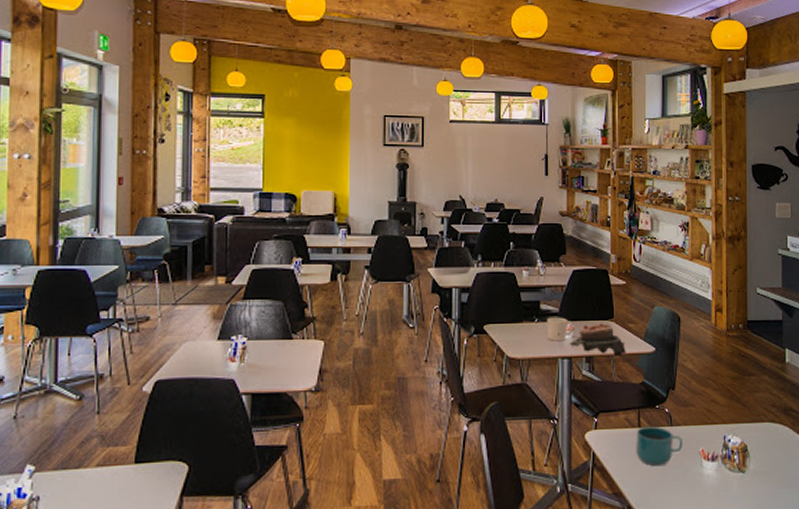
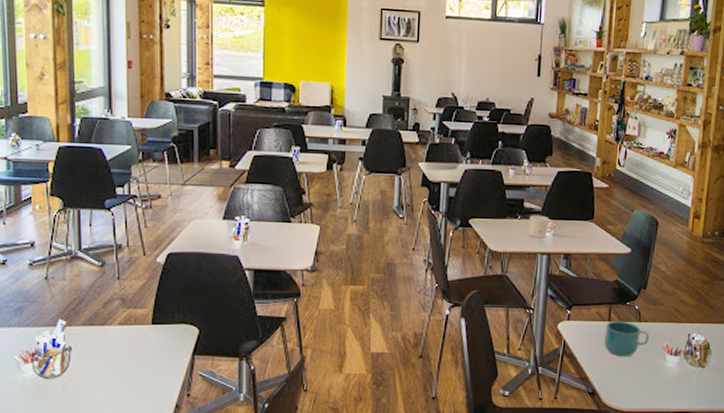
cake: present [569,323,626,355] -> none [549,223,603,254]

